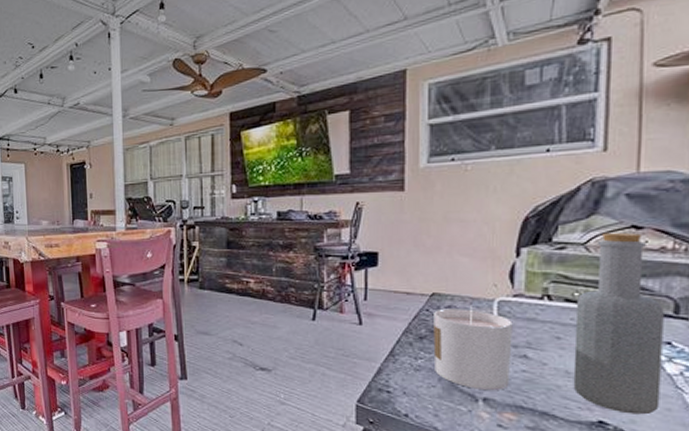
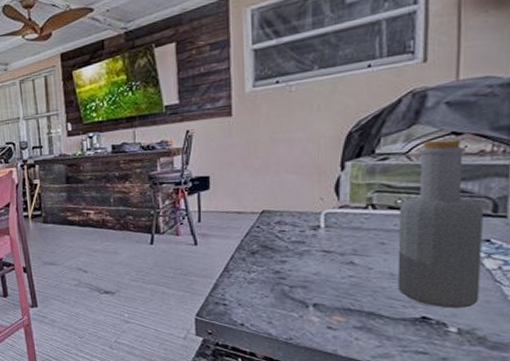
candle: present [433,306,513,391] -> none [264,220,339,297]

